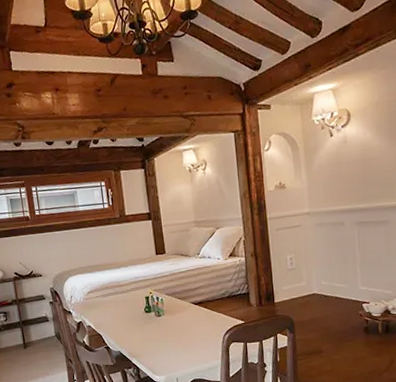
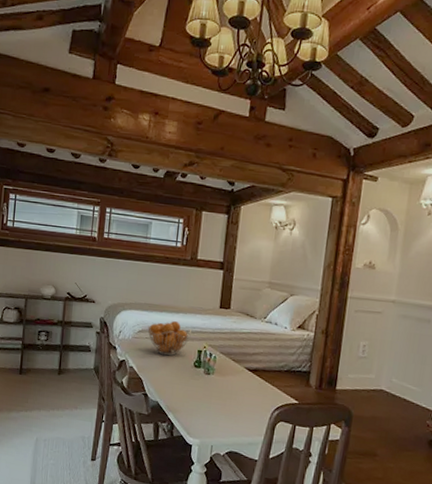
fruit basket: none [95,276,136,309] -> present [147,321,191,356]

